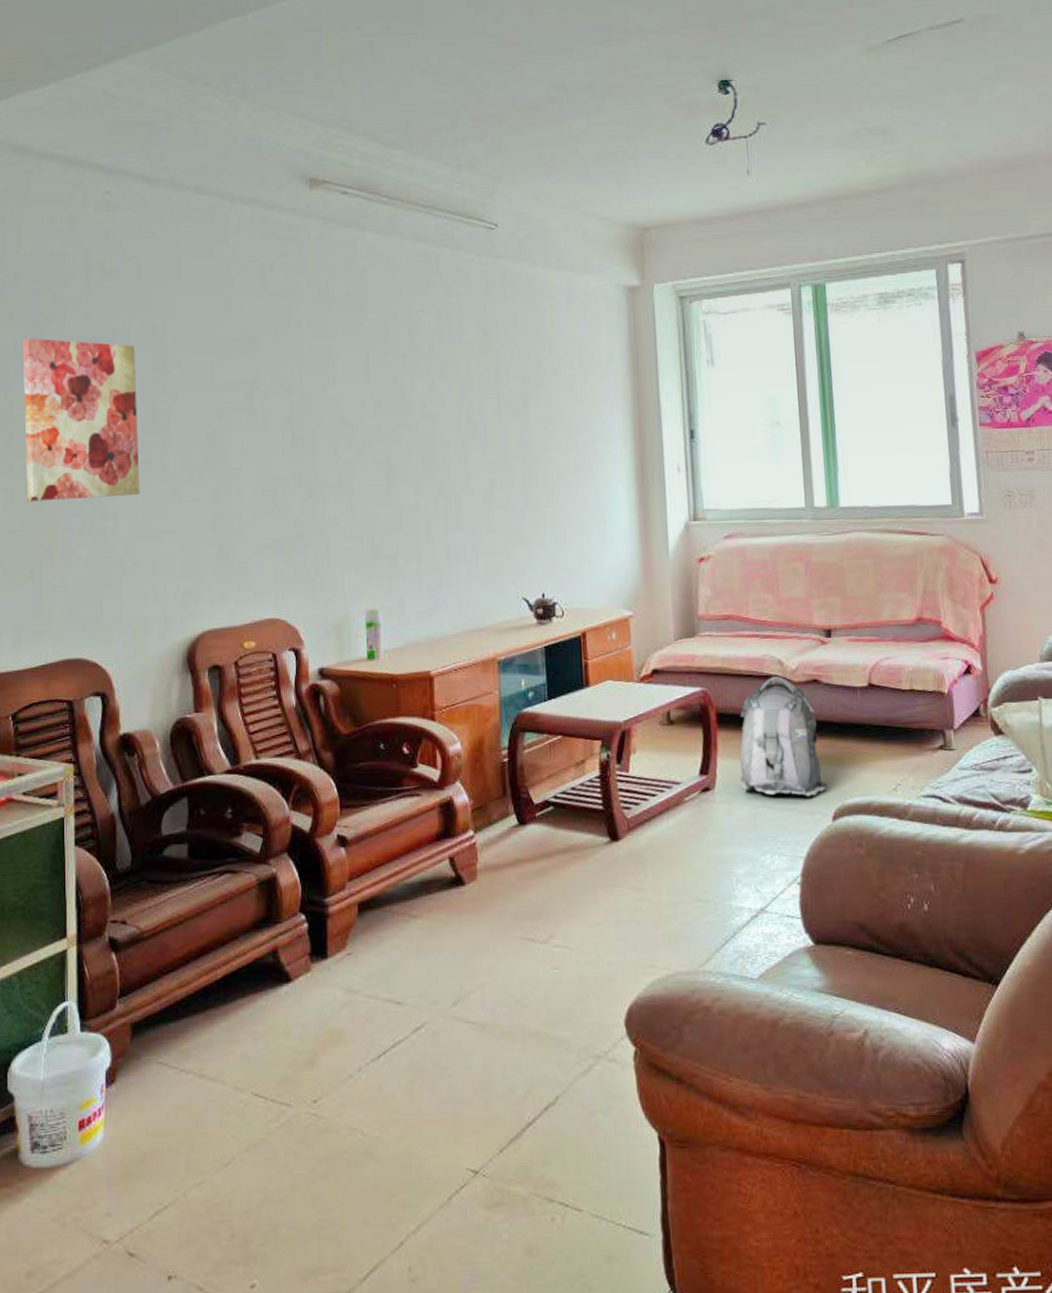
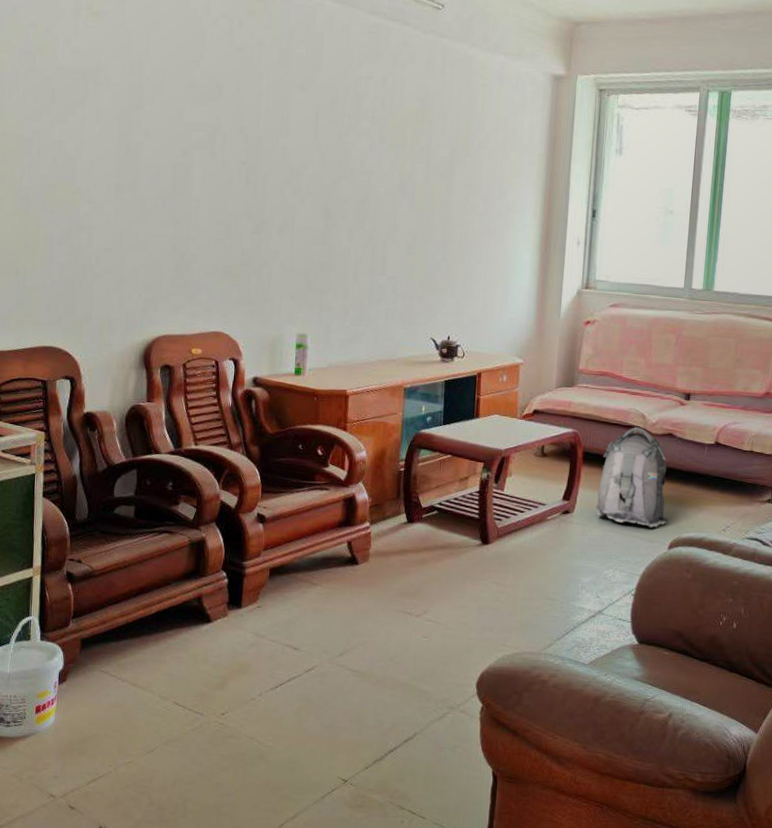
wall art: present [22,338,140,502] -> none [16,65,115,214]

